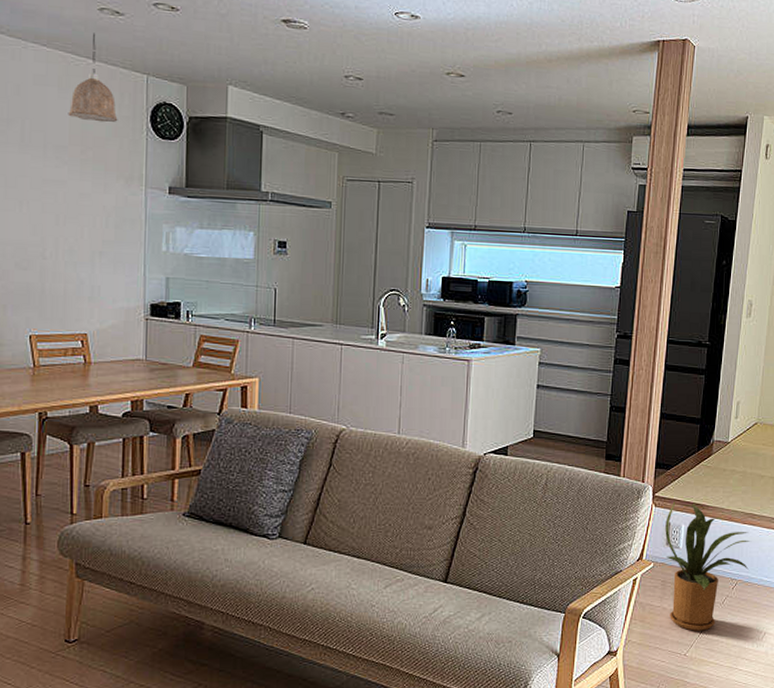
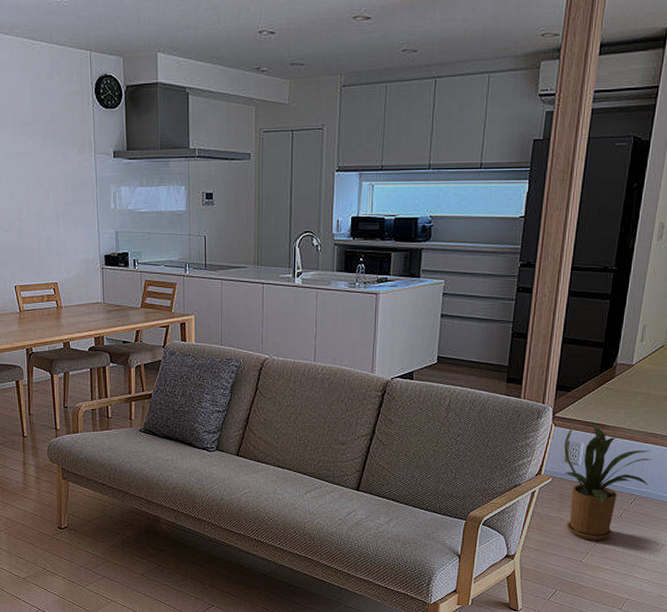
pendant lamp: present [68,33,118,123] -> none [30,17,69,98]

